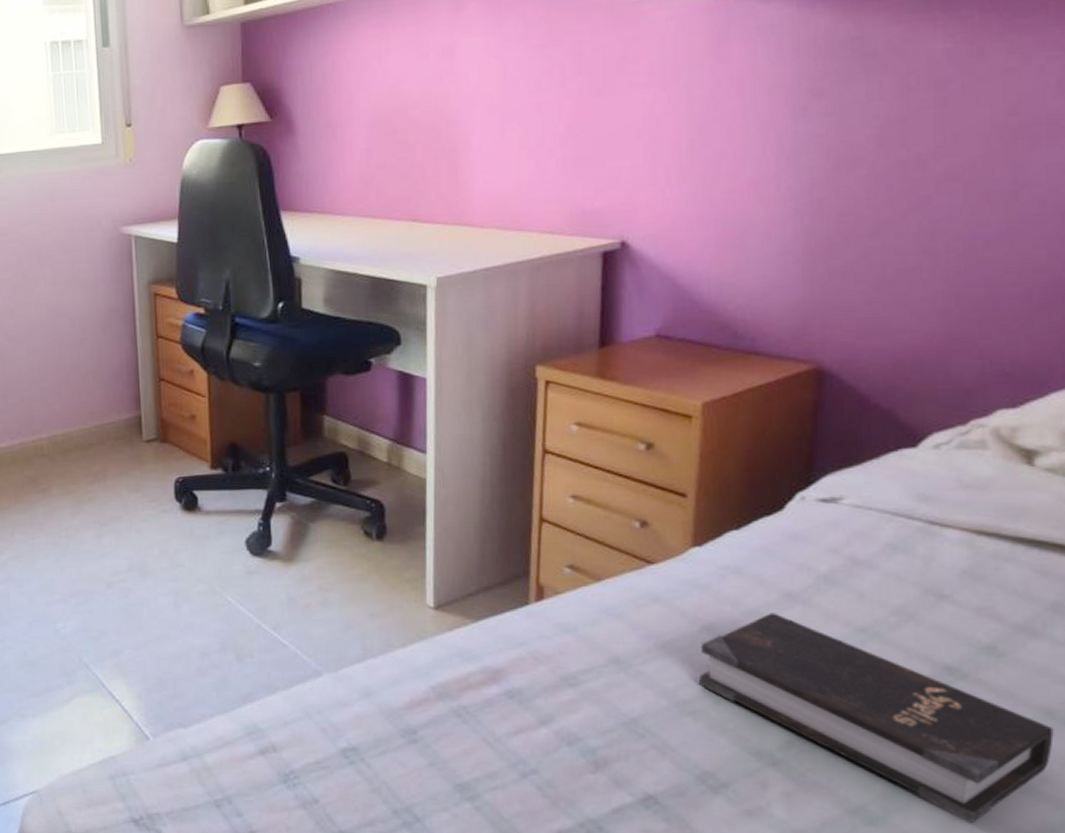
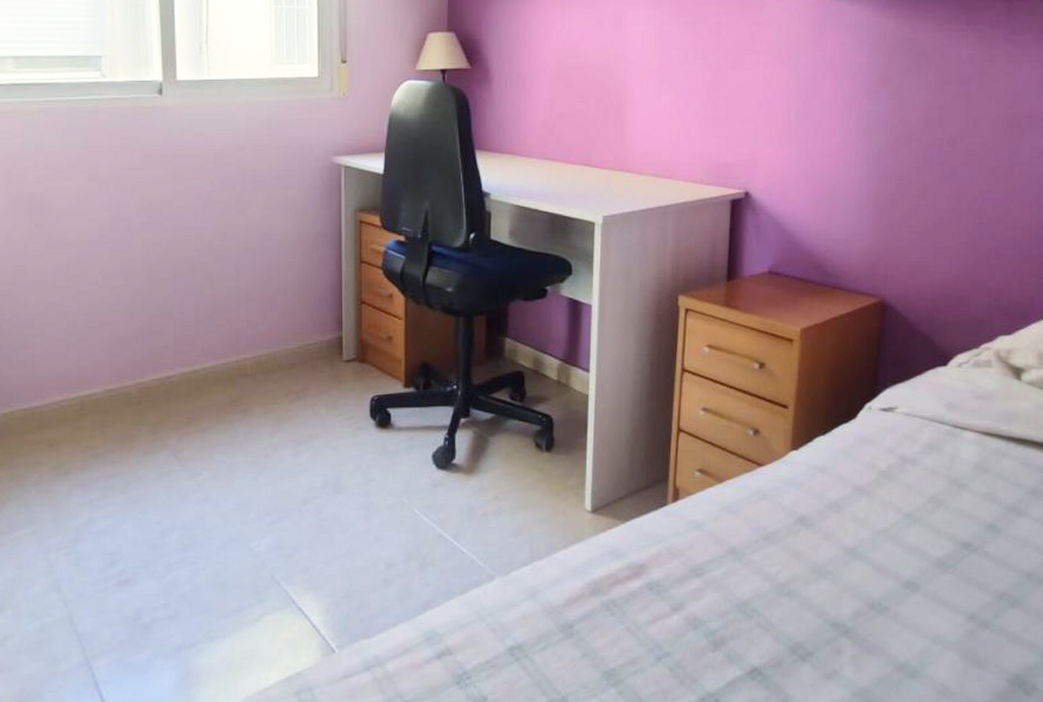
hardback book: present [698,613,1054,824] -> none [793,504,1032,670]

